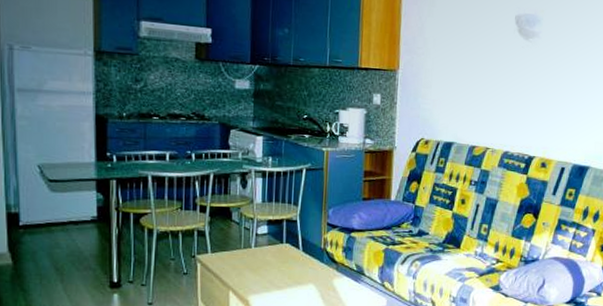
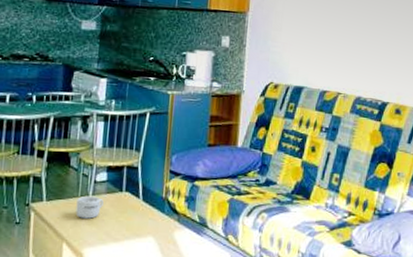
mug: none [240,247,266,269] -> present [75,195,104,219]

